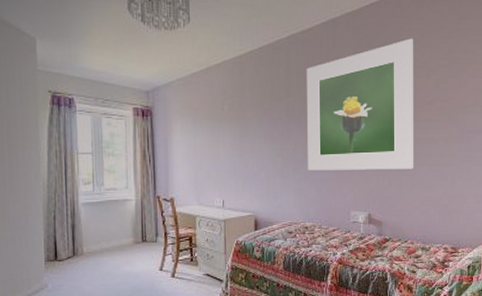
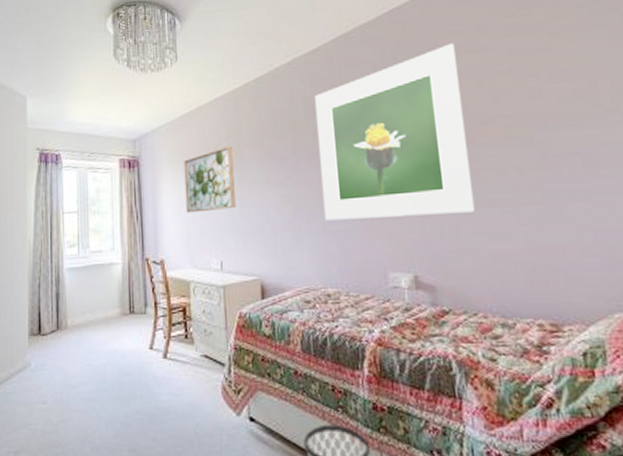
wall art: none [193,104,237,159] -> present [184,145,236,213]

